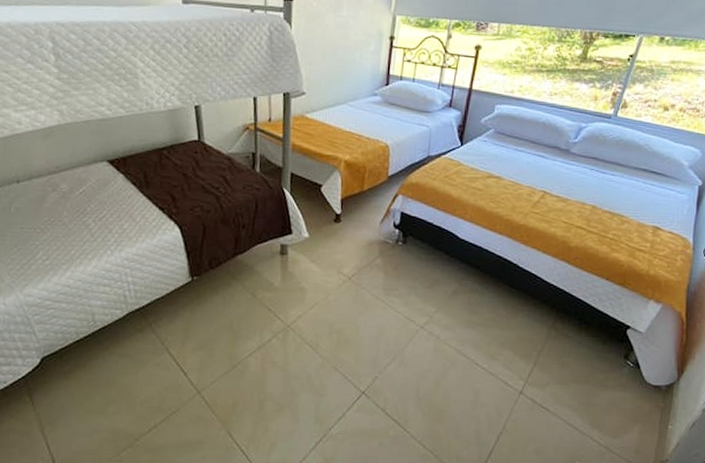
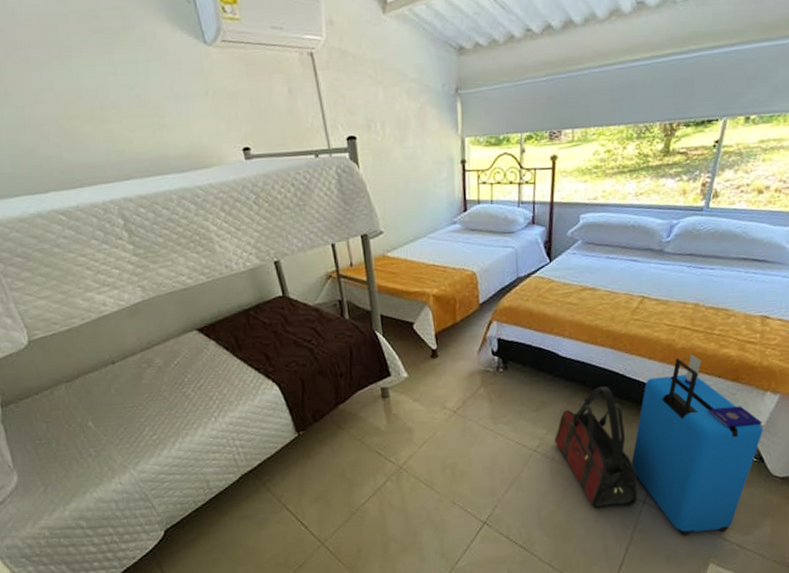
duffel bag: none [441,272,517,395] -> present [554,386,638,509]
suitcase: none [513,253,643,432] -> present [631,353,764,536]

